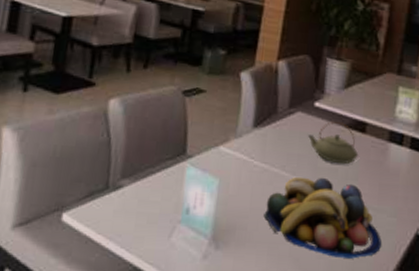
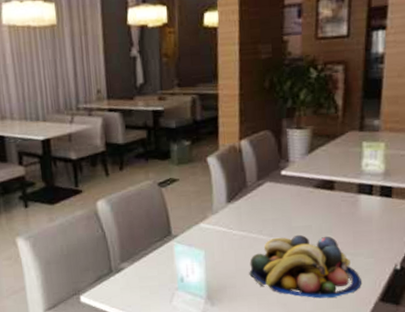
teapot: present [308,121,359,165] -> none [279,184,330,222]

